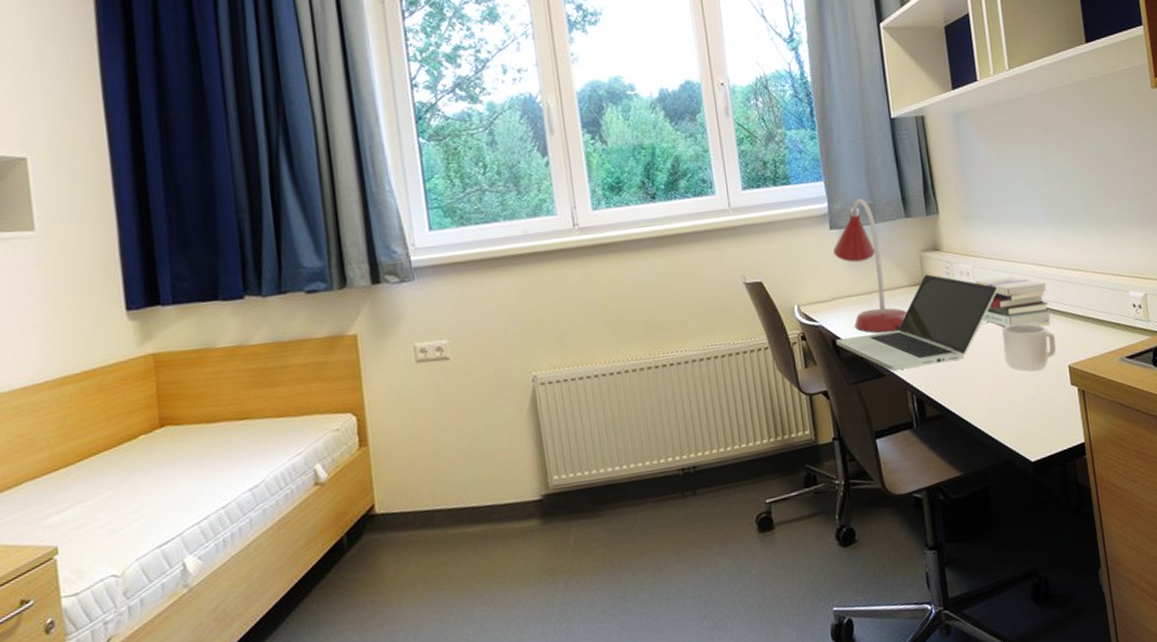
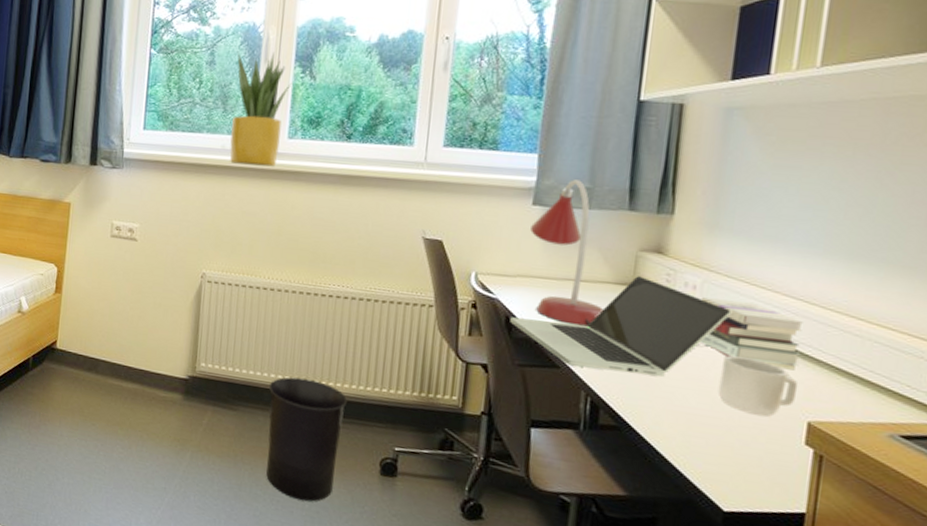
planter: none [518,122,587,249] -> present [229,51,293,167]
waste bin: none [630,456,718,590] -> present [266,377,348,501]

